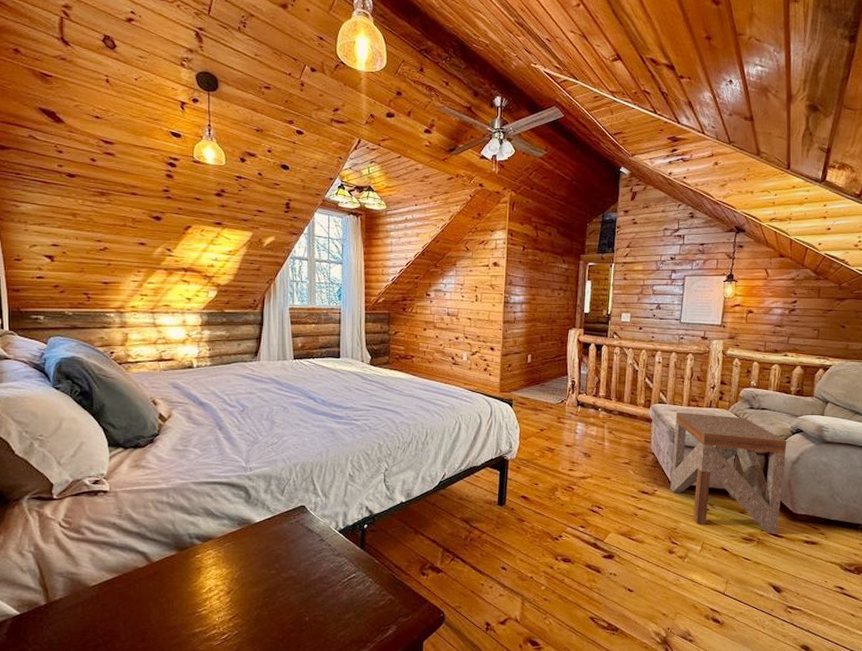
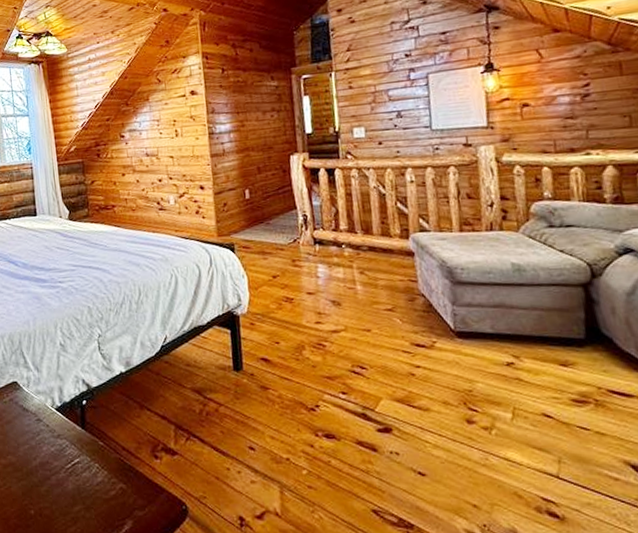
side table: present [670,412,787,534] -> none [445,239,624,393]

